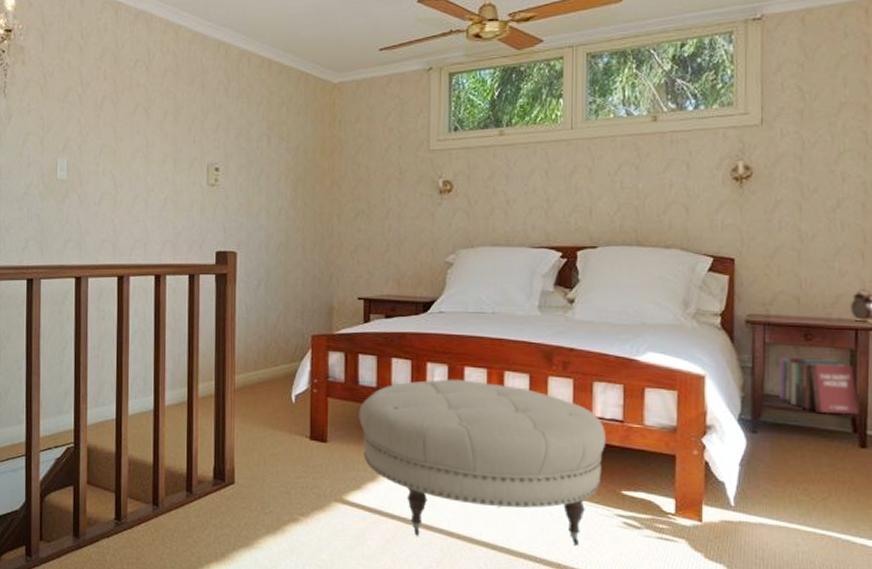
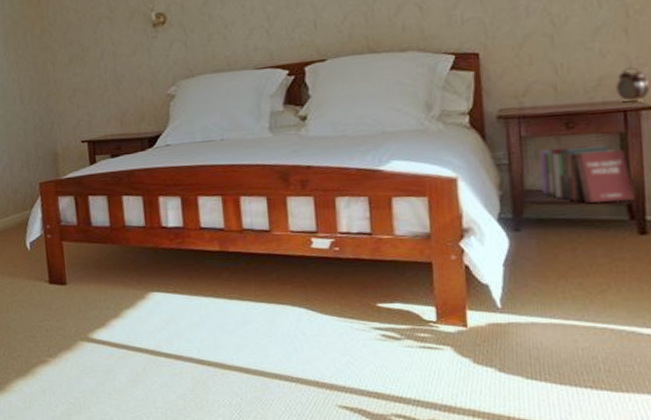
ottoman: present [359,379,607,545] -> none [95,209,356,367]

